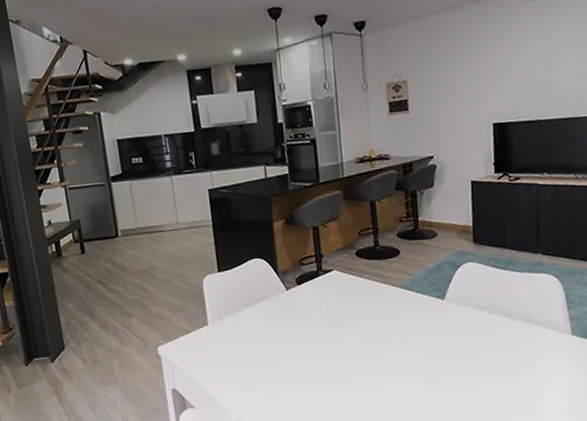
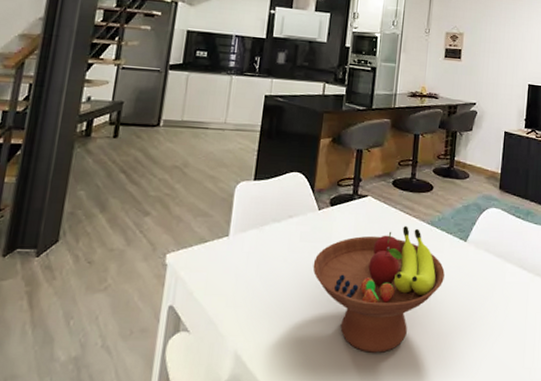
fruit bowl: none [292,293,426,410] -> present [312,226,445,353]

